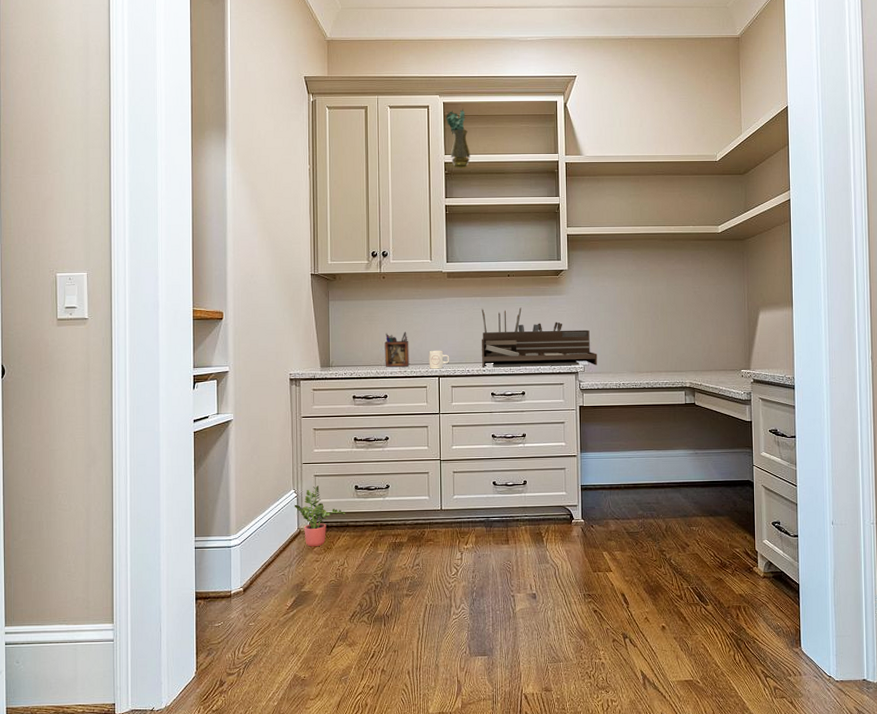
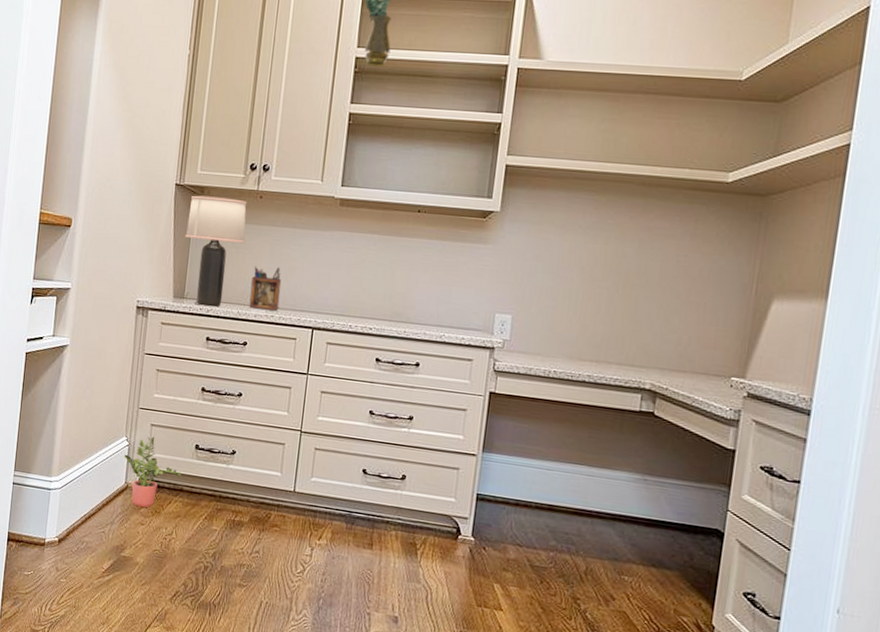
table lamp: none [324,281,376,371] -> present [185,195,247,308]
mug: present [429,350,449,369] -> none [302,294,329,320]
desk organizer: present [481,307,598,368] -> none [369,250,525,343]

